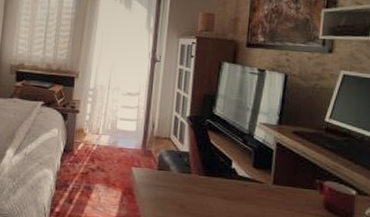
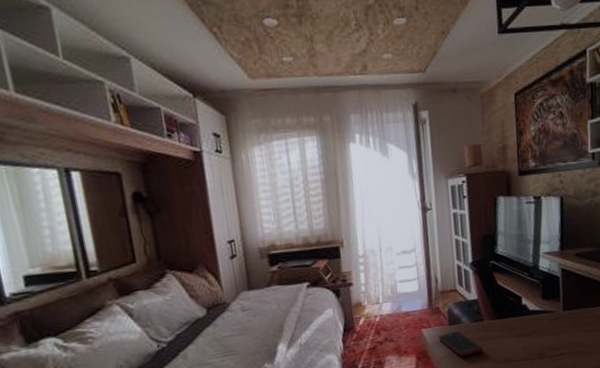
cell phone: none [146,177,187,204] -> present [439,331,483,357]

